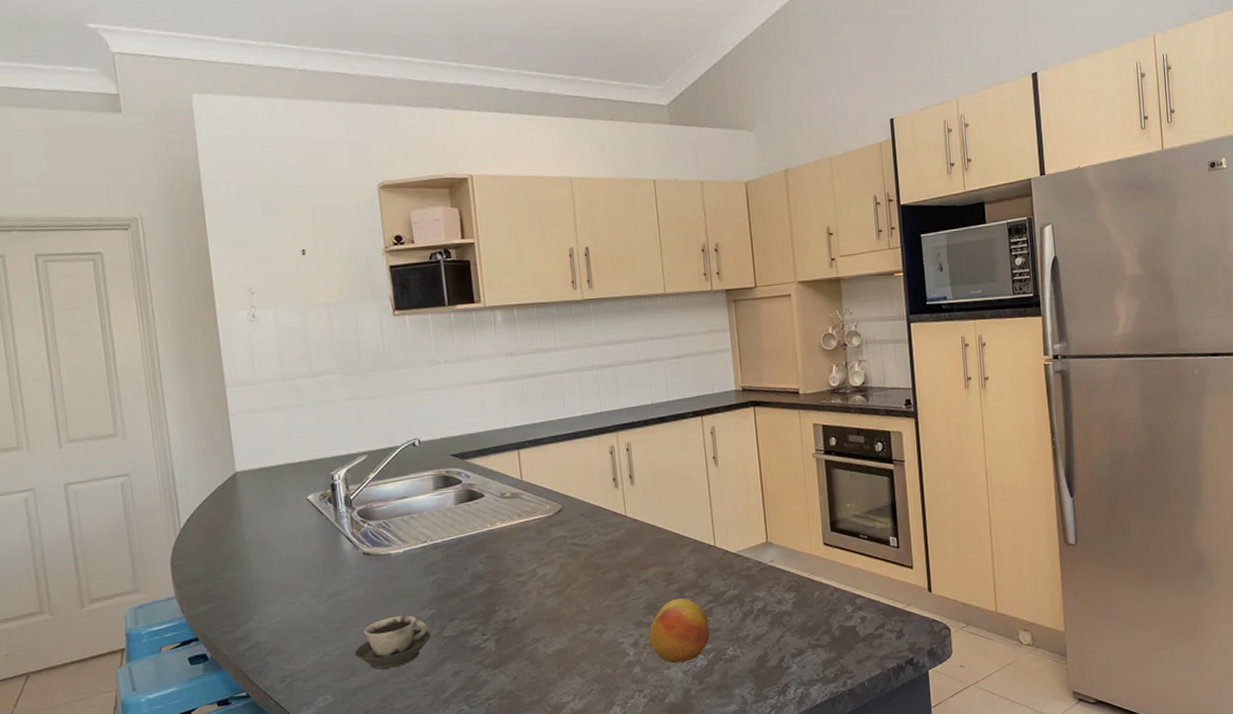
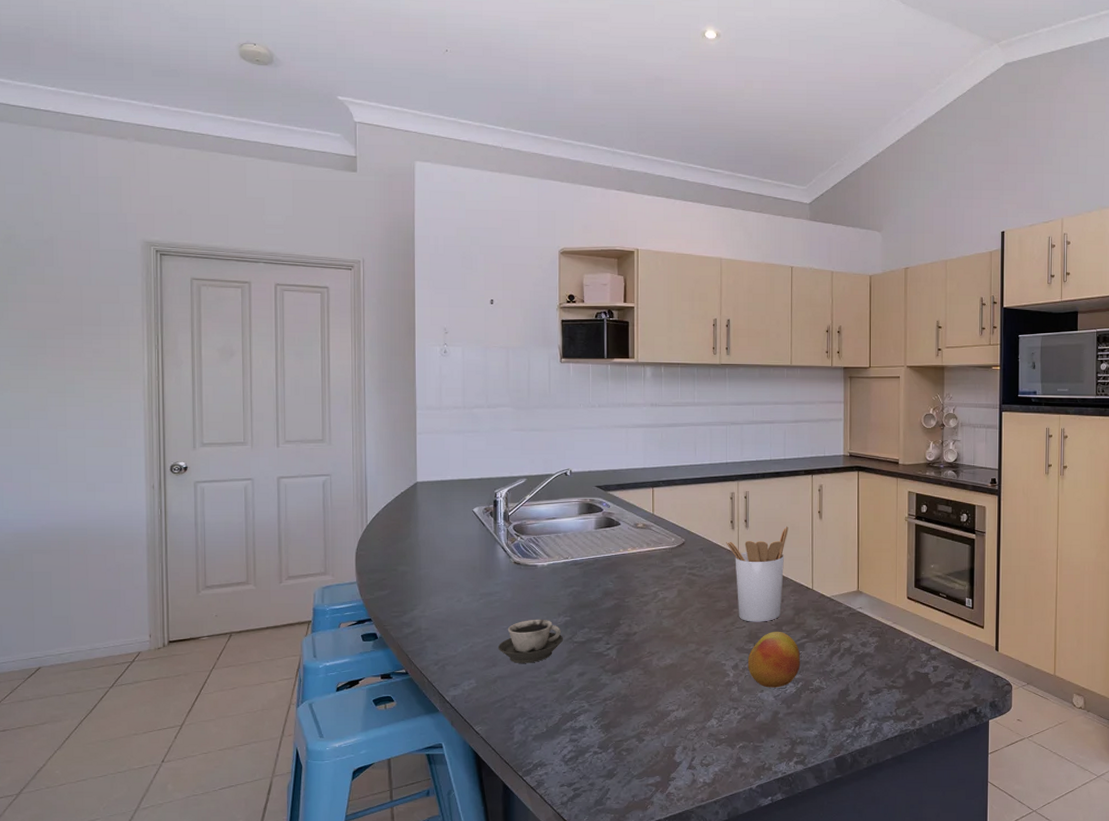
utensil holder: none [610,477,682,592] -> present [726,526,788,622]

